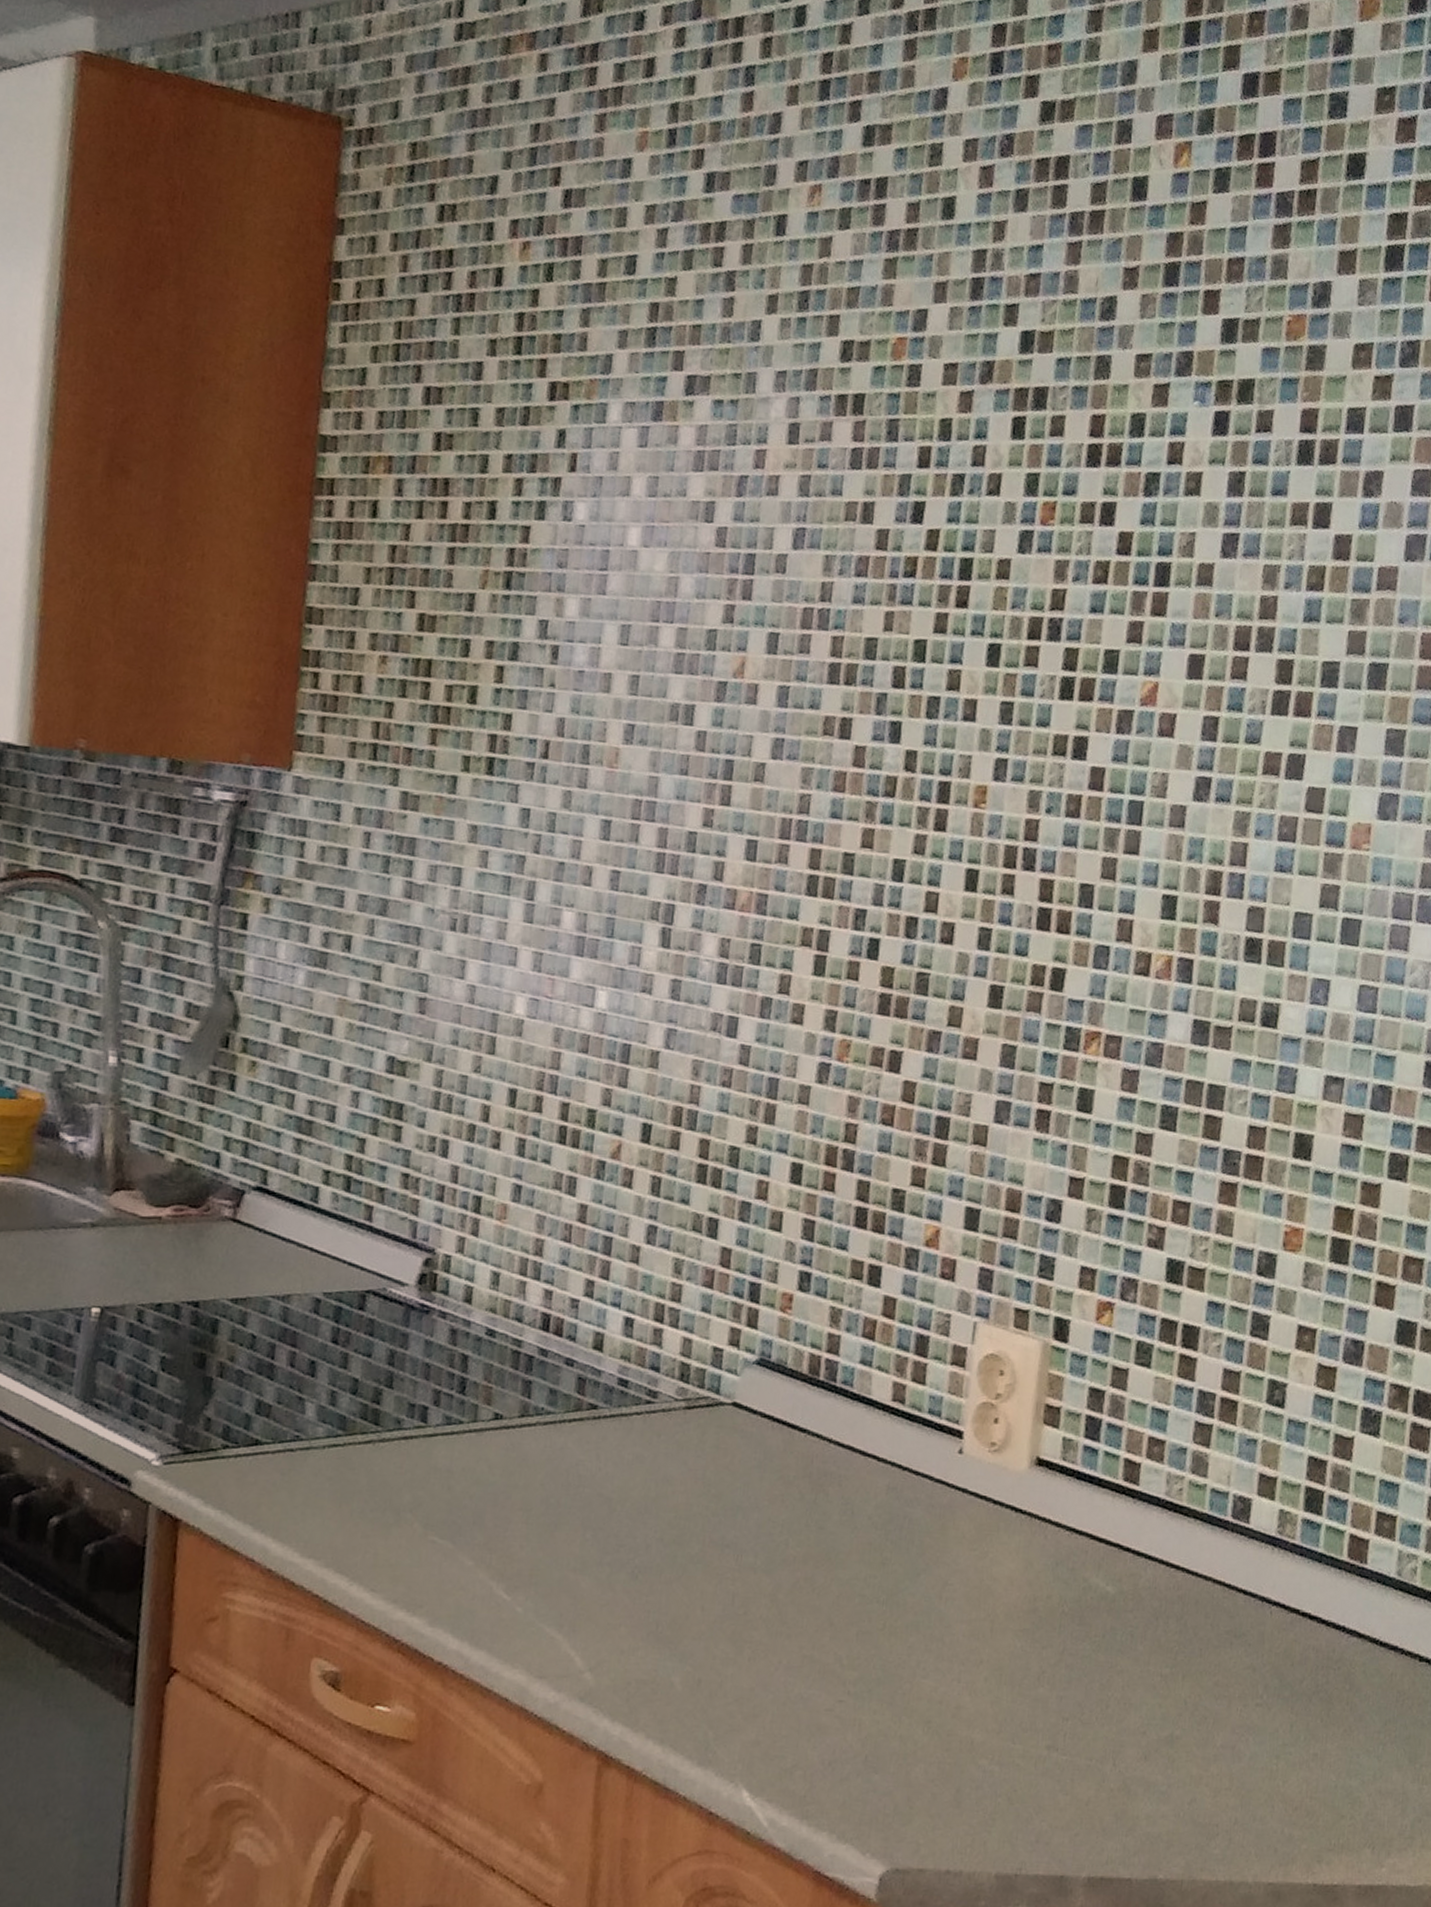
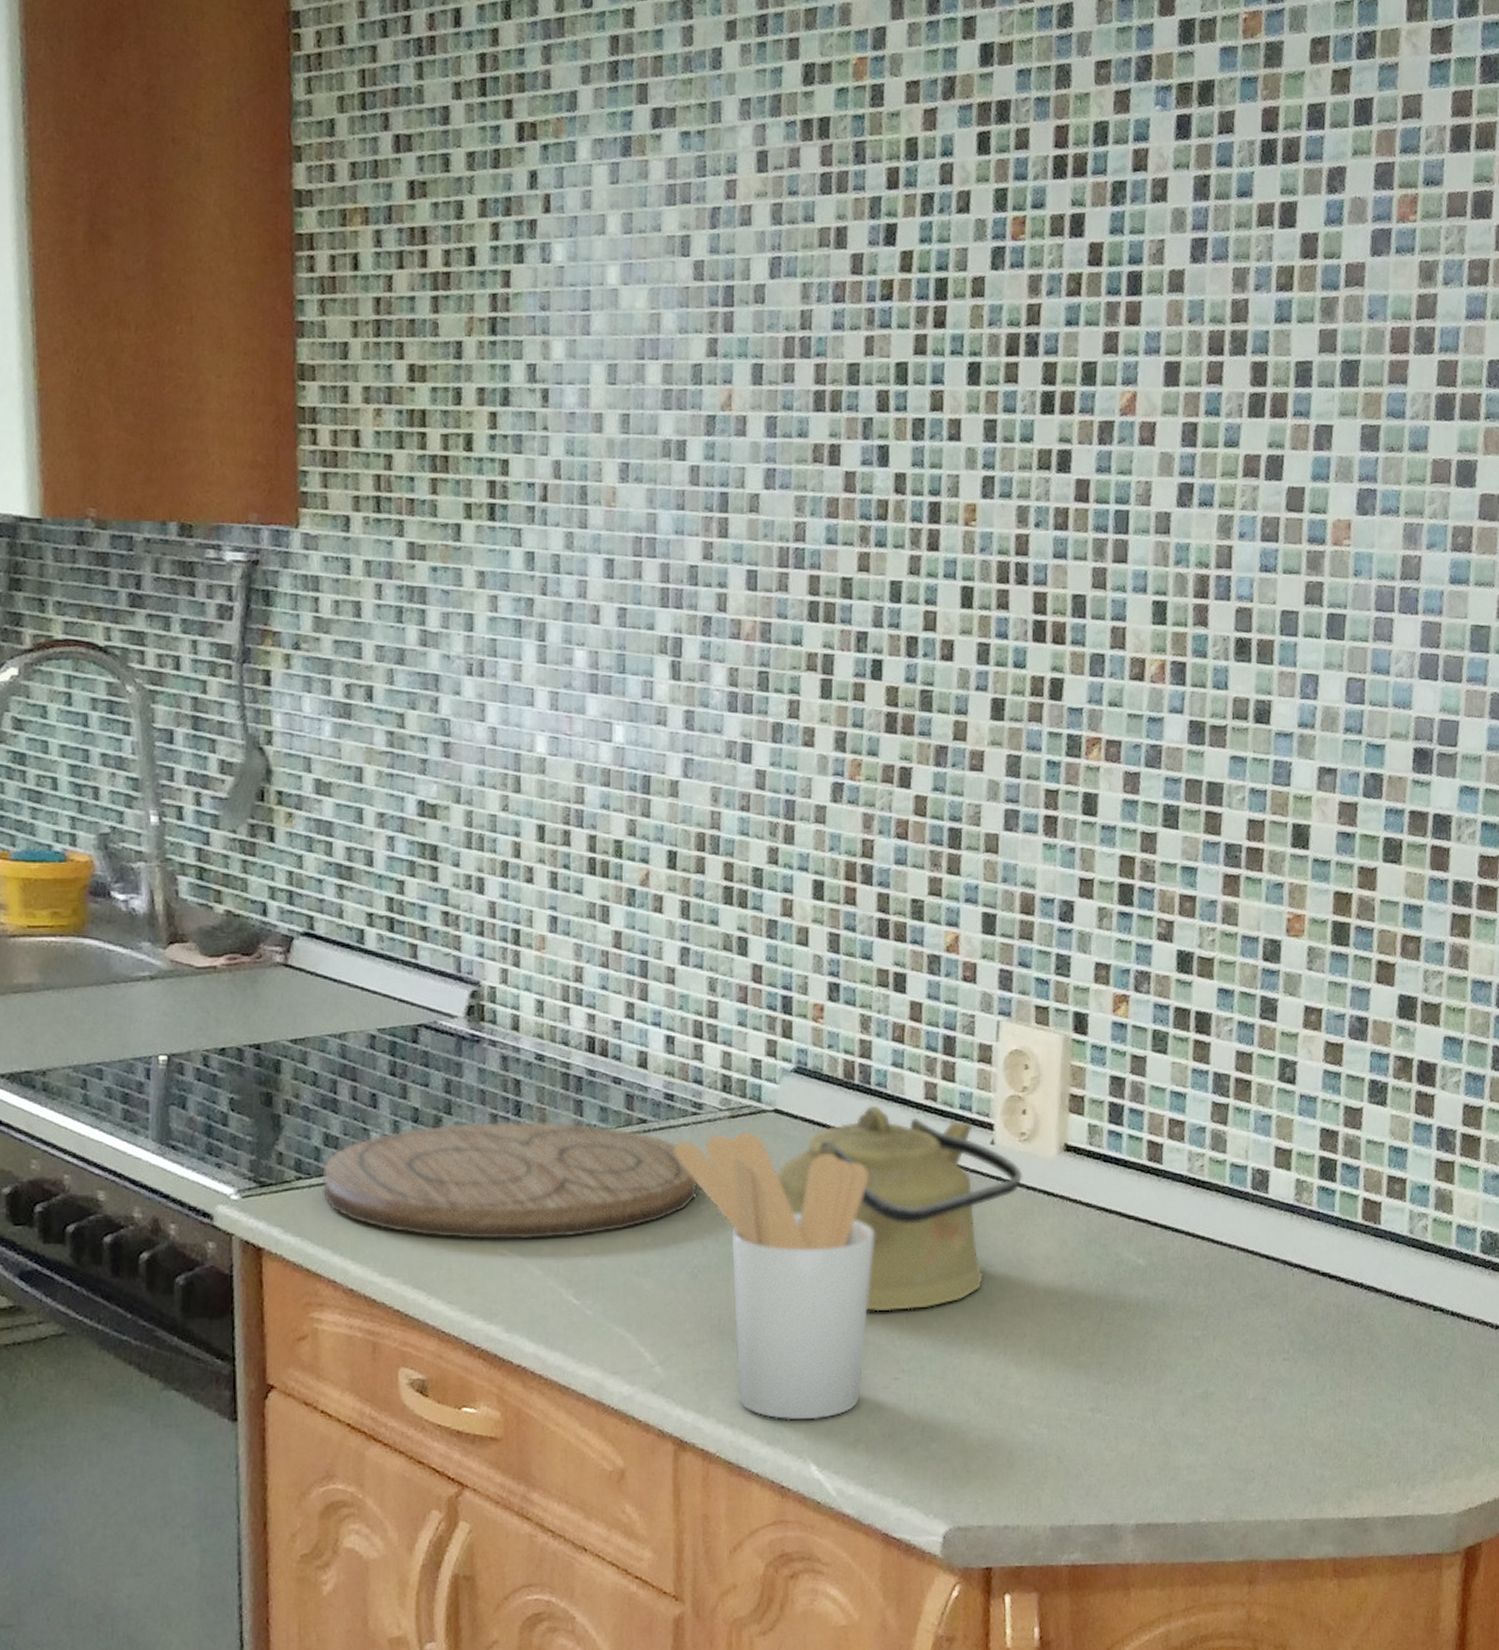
cutting board: none [250,1398,647,1527] -> present [323,1122,699,1239]
utensil holder: none [623,1424,829,1742] -> present [674,1131,875,1420]
kettle: none [729,1403,991,1628] -> present [776,1105,1023,1312]

